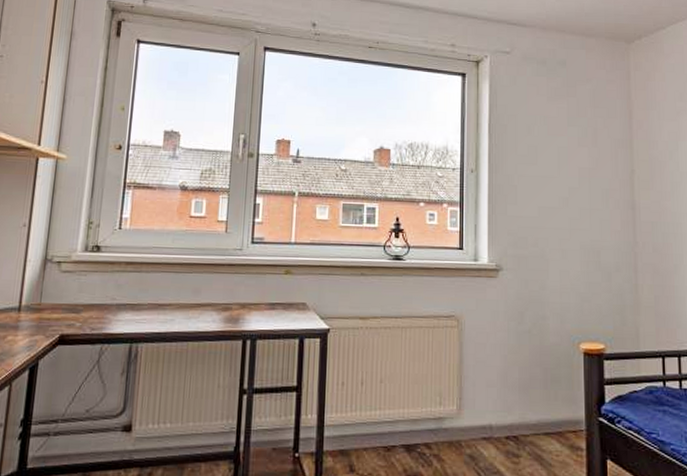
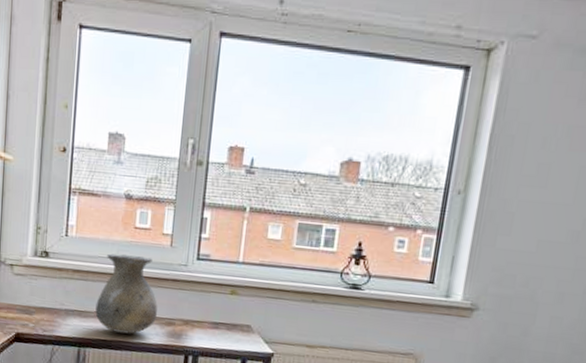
vase: none [149,242,214,324] -> present [95,253,158,334]

